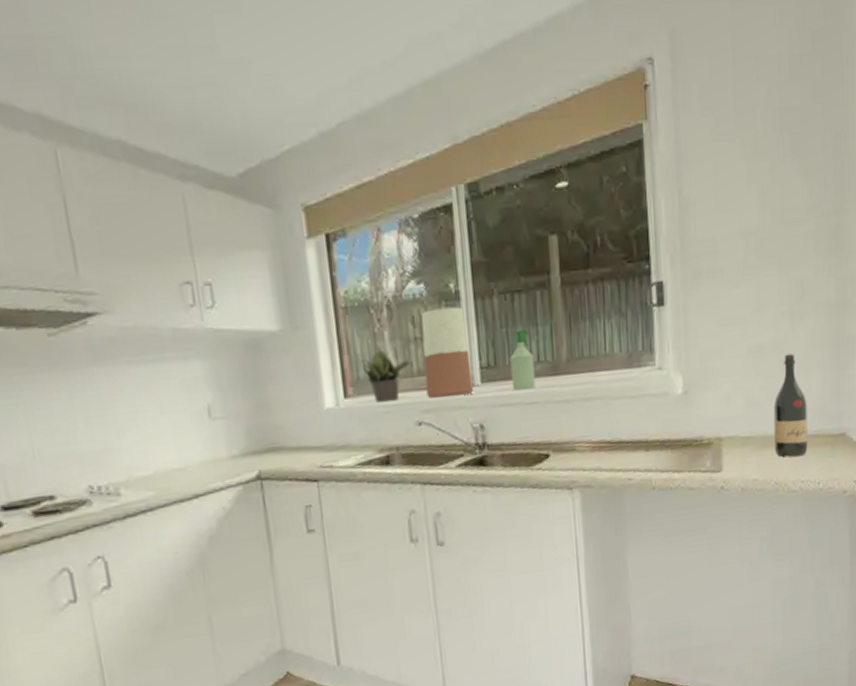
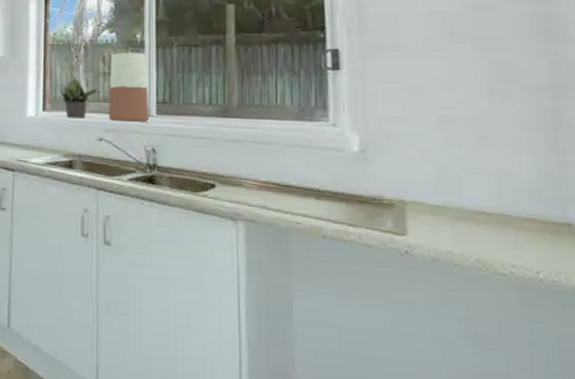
spray bottle: present [509,329,536,391] -> none [184,76,206,127]
wine bottle: present [773,353,808,458] -> none [471,130,520,239]

